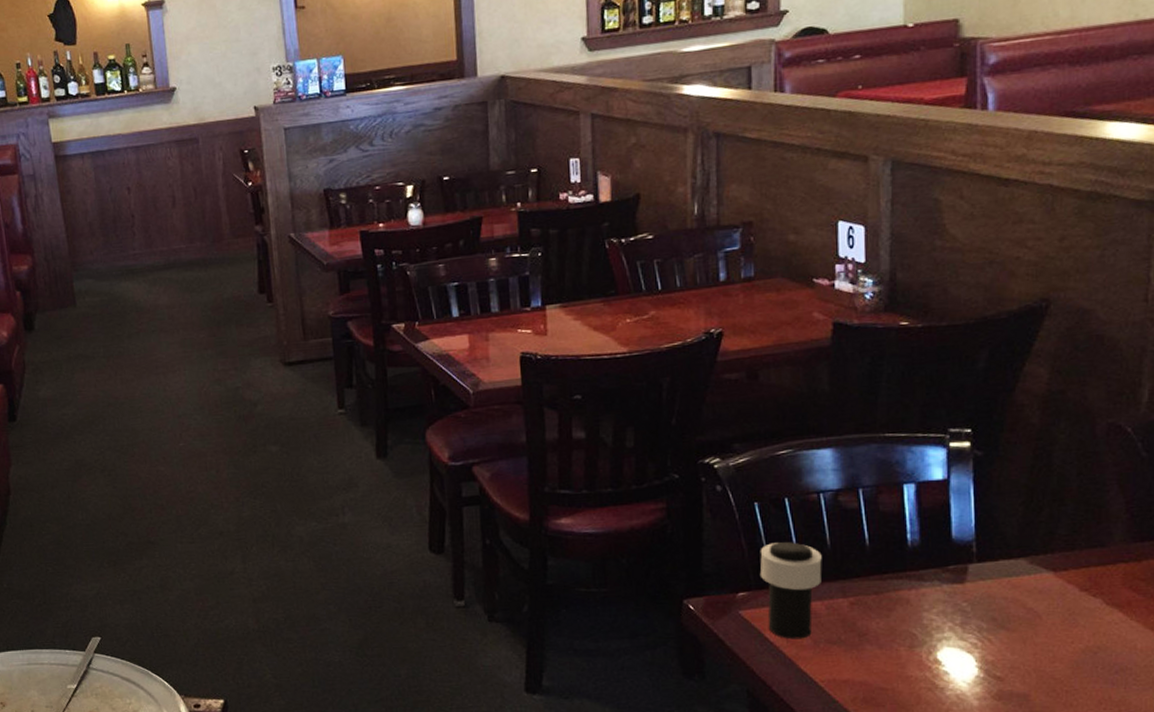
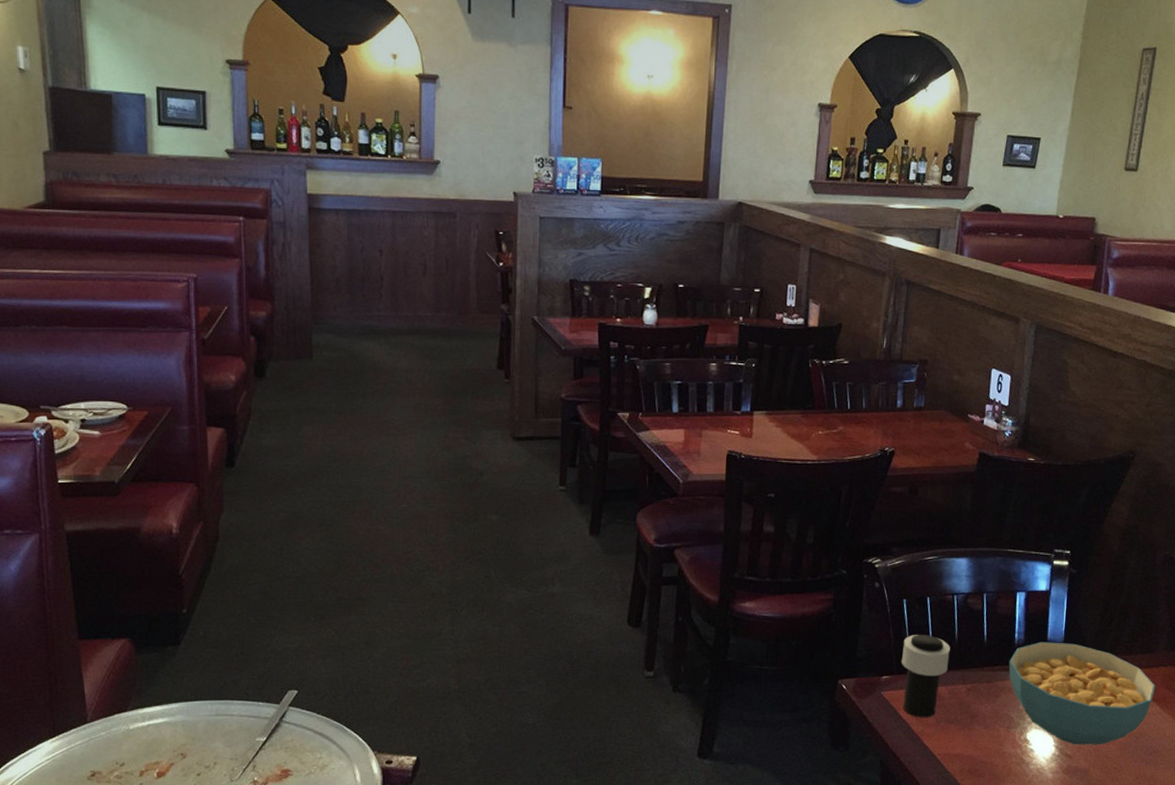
cereal bowl: none [902,541,1115,665] -> present [1008,642,1156,745]

